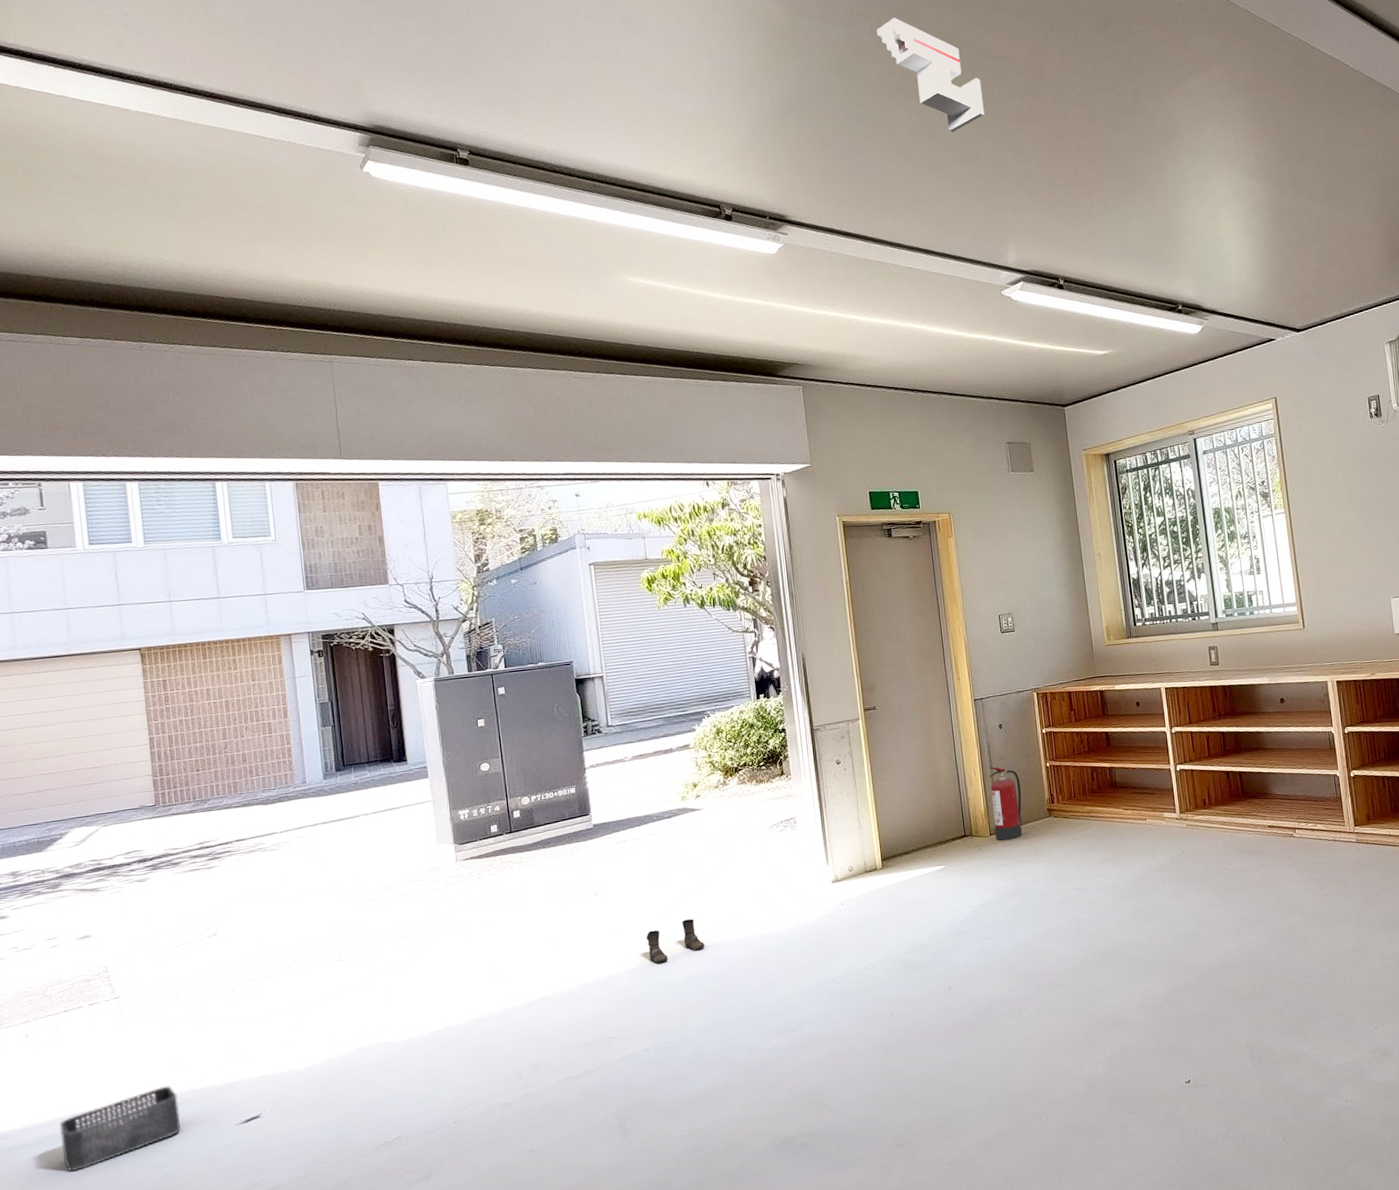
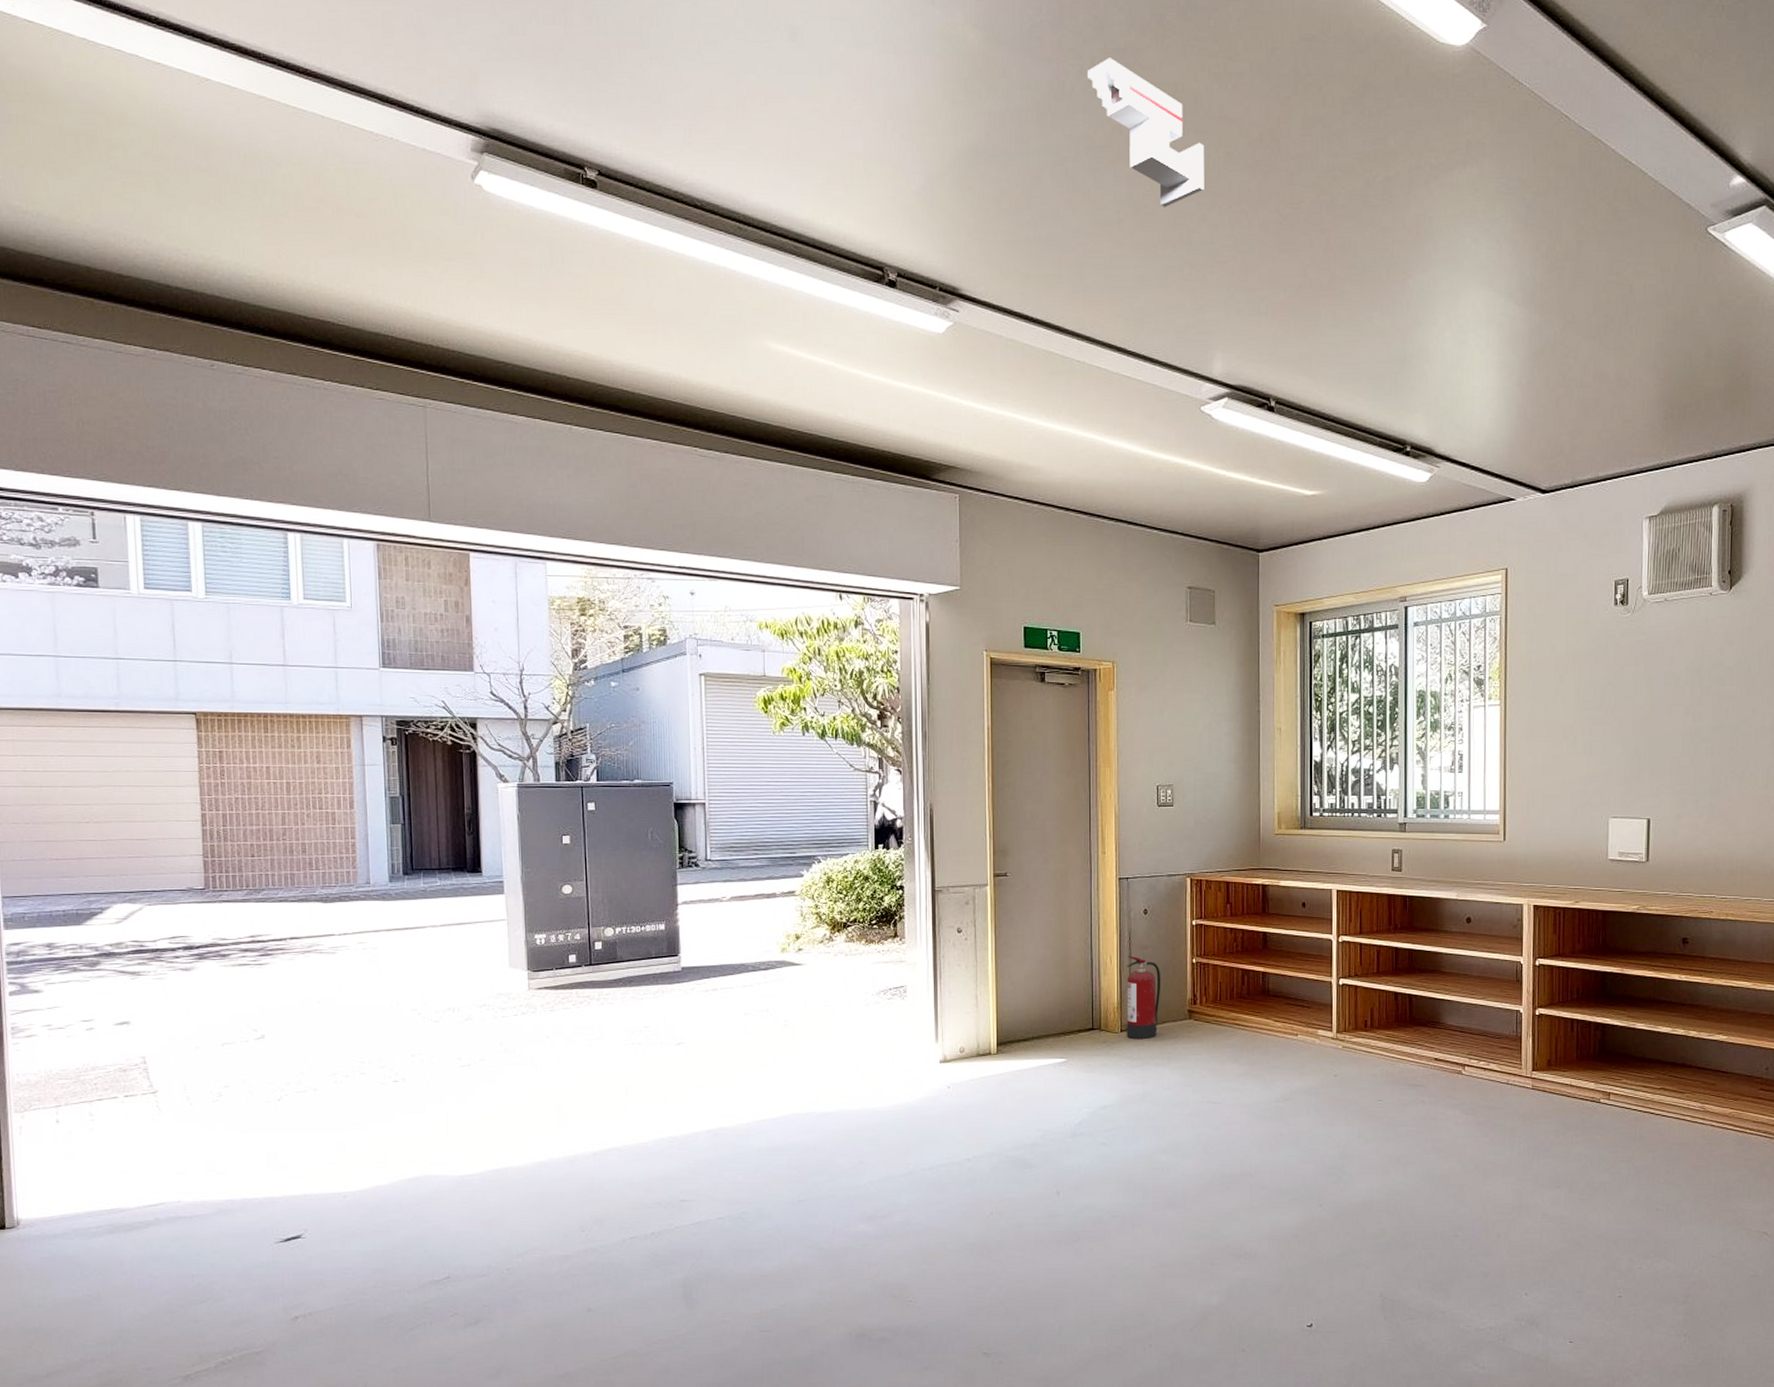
storage bin: present [60,1085,182,1172] -> none [89,1191,217,1270]
boots: present [646,919,705,964] -> none [730,1083,794,1127]

